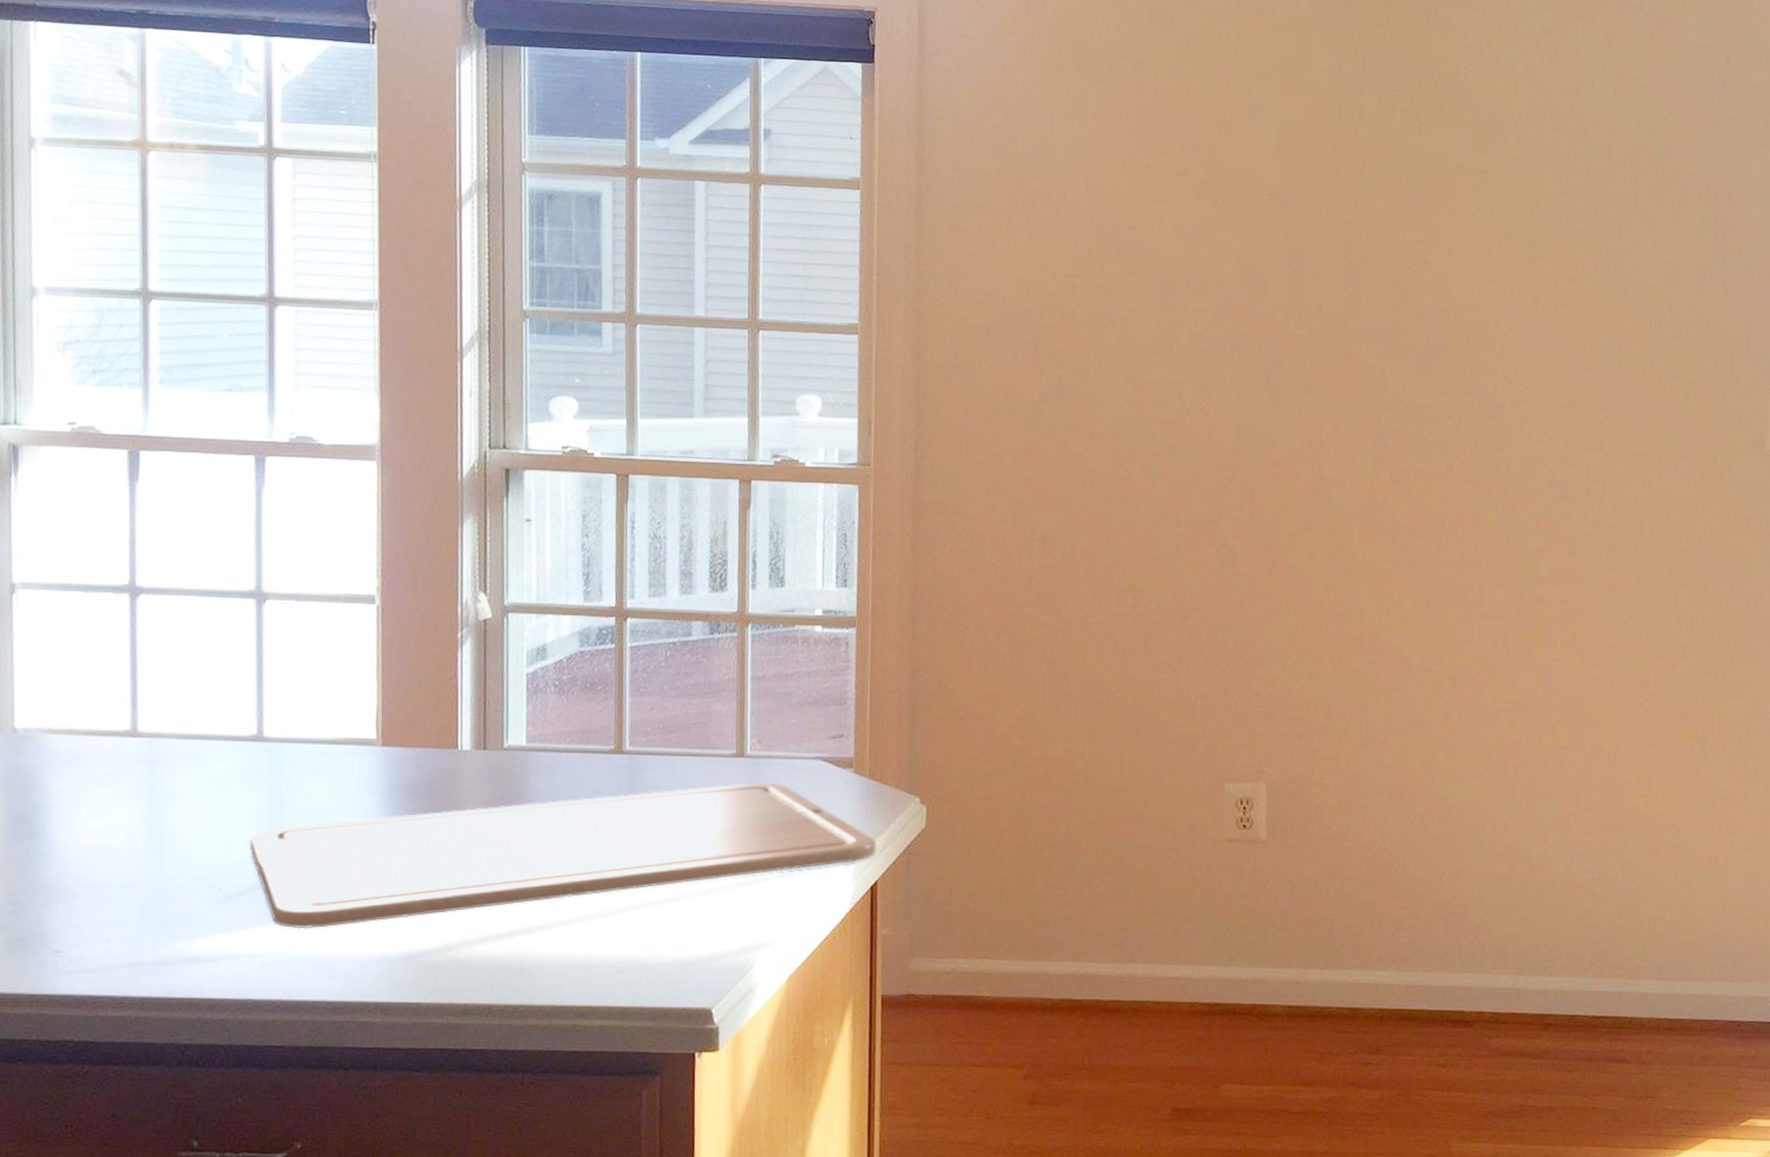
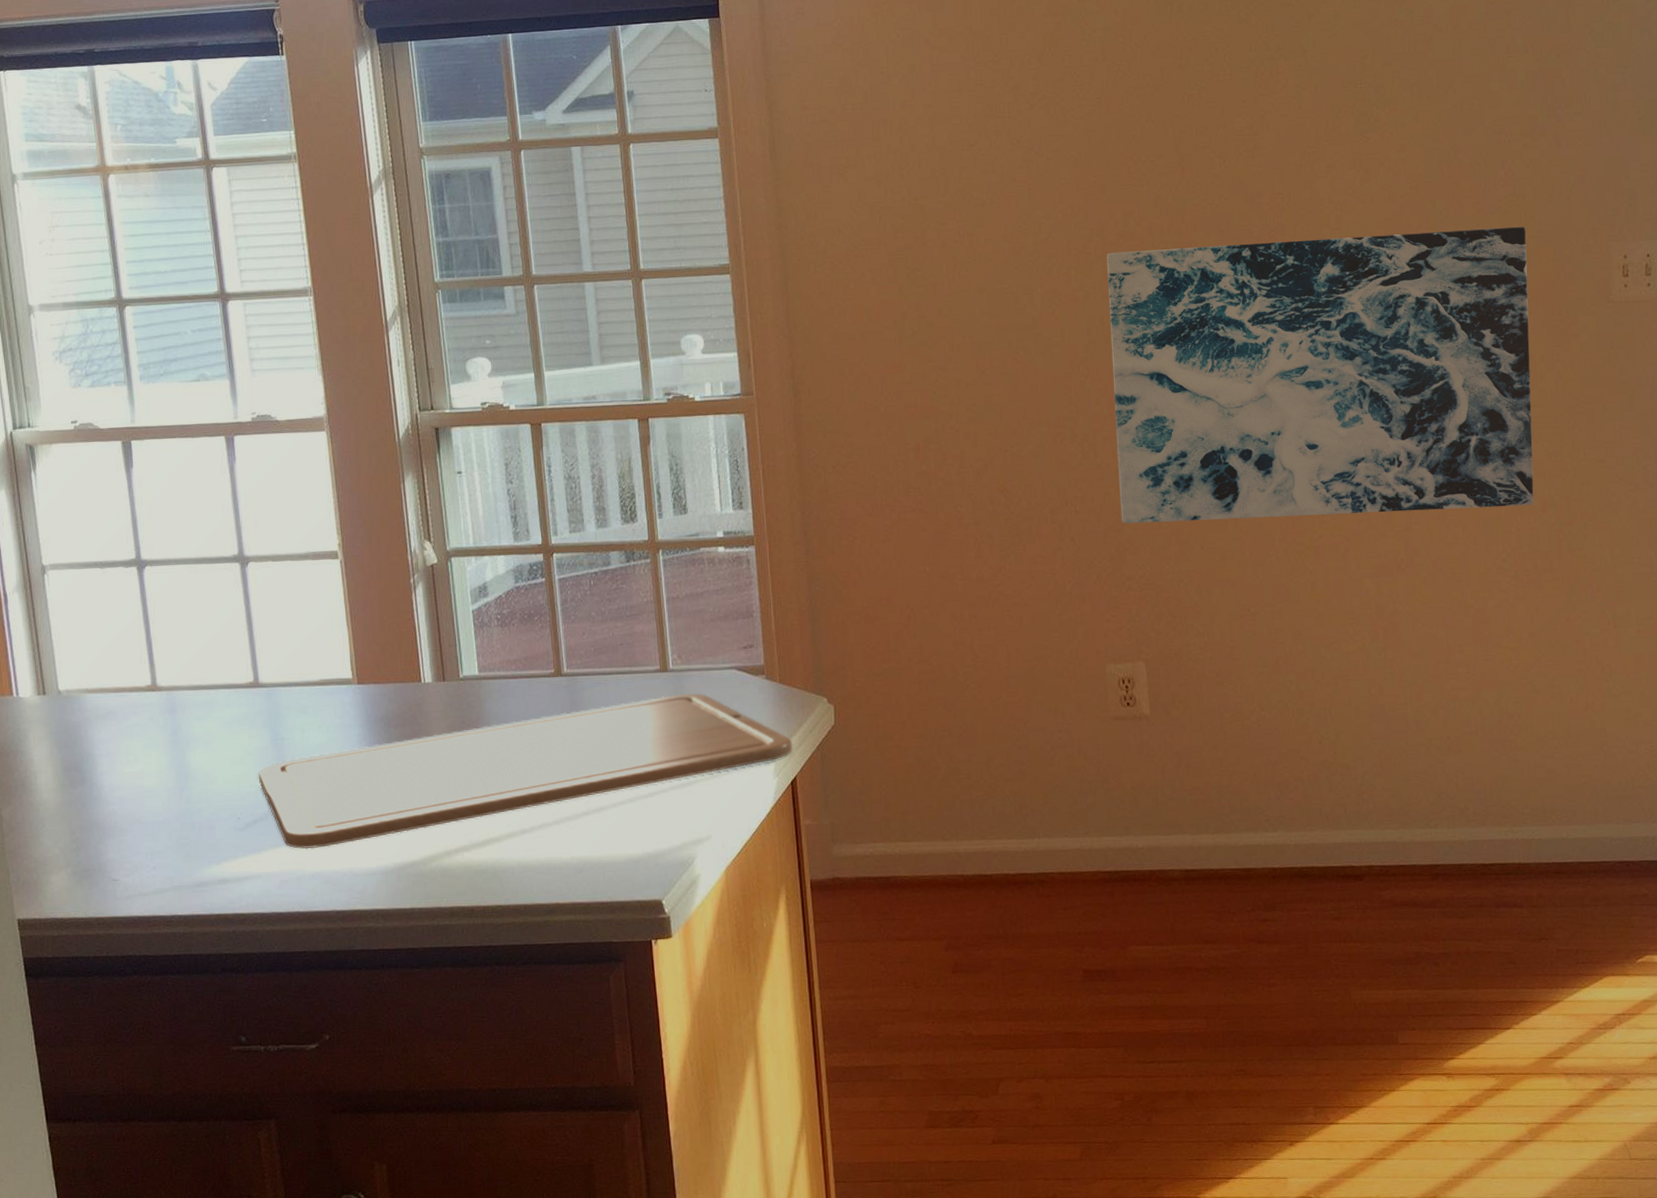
wall art: none [1254,354,1686,652] -> present [1107,227,1534,524]

